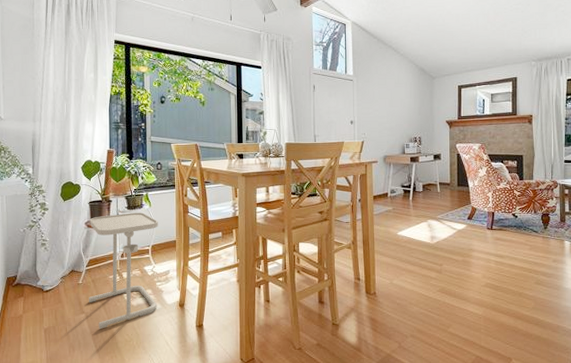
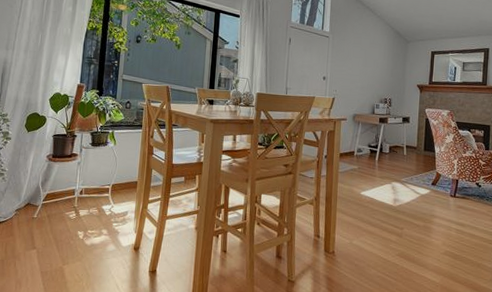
side table: present [89,212,158,329] -> none [42,149,121,267]

